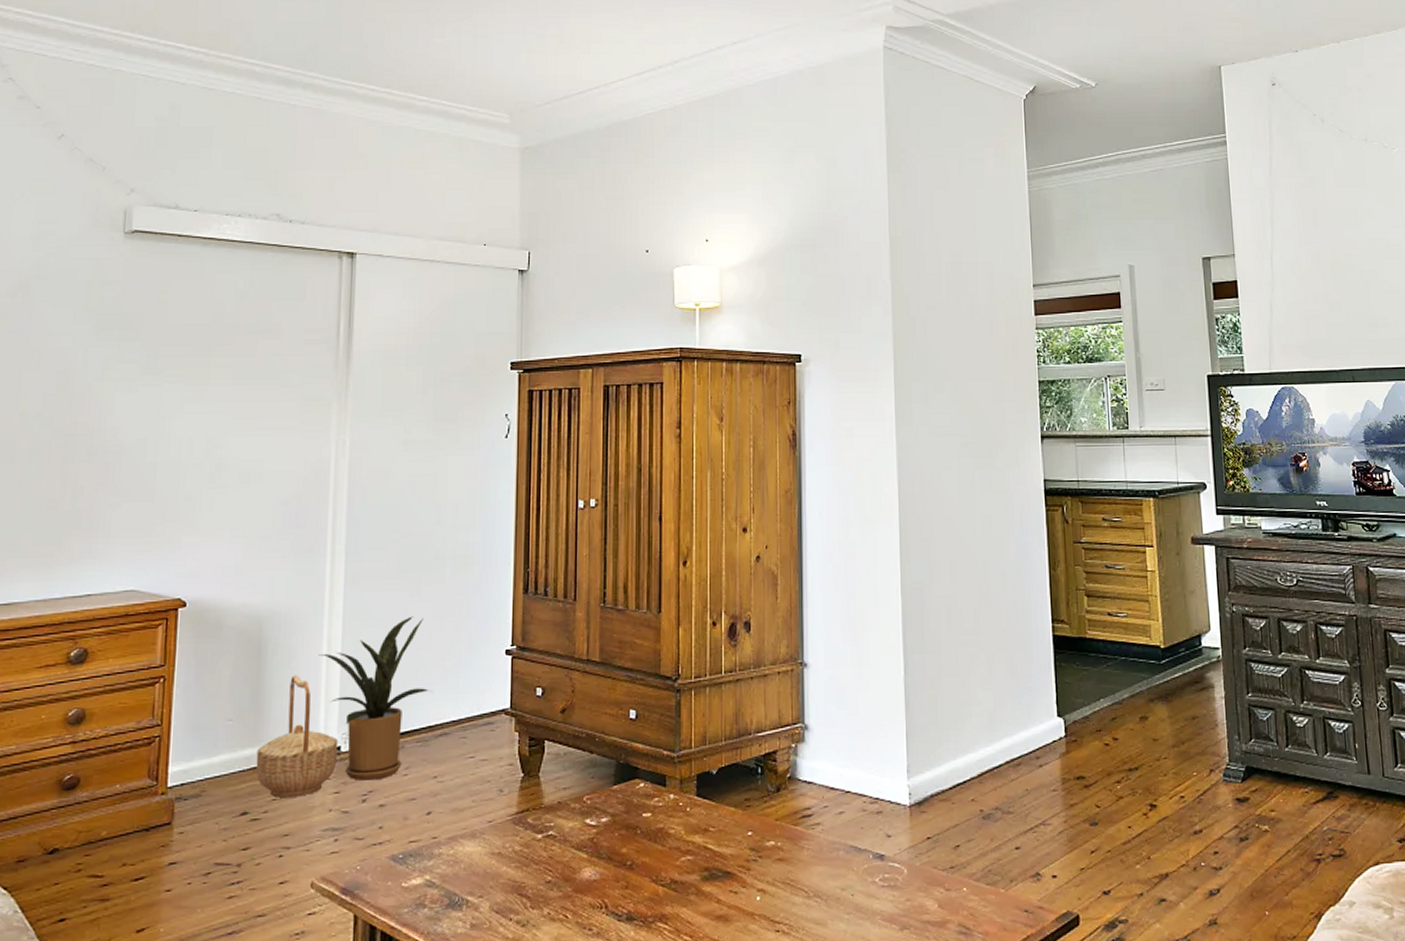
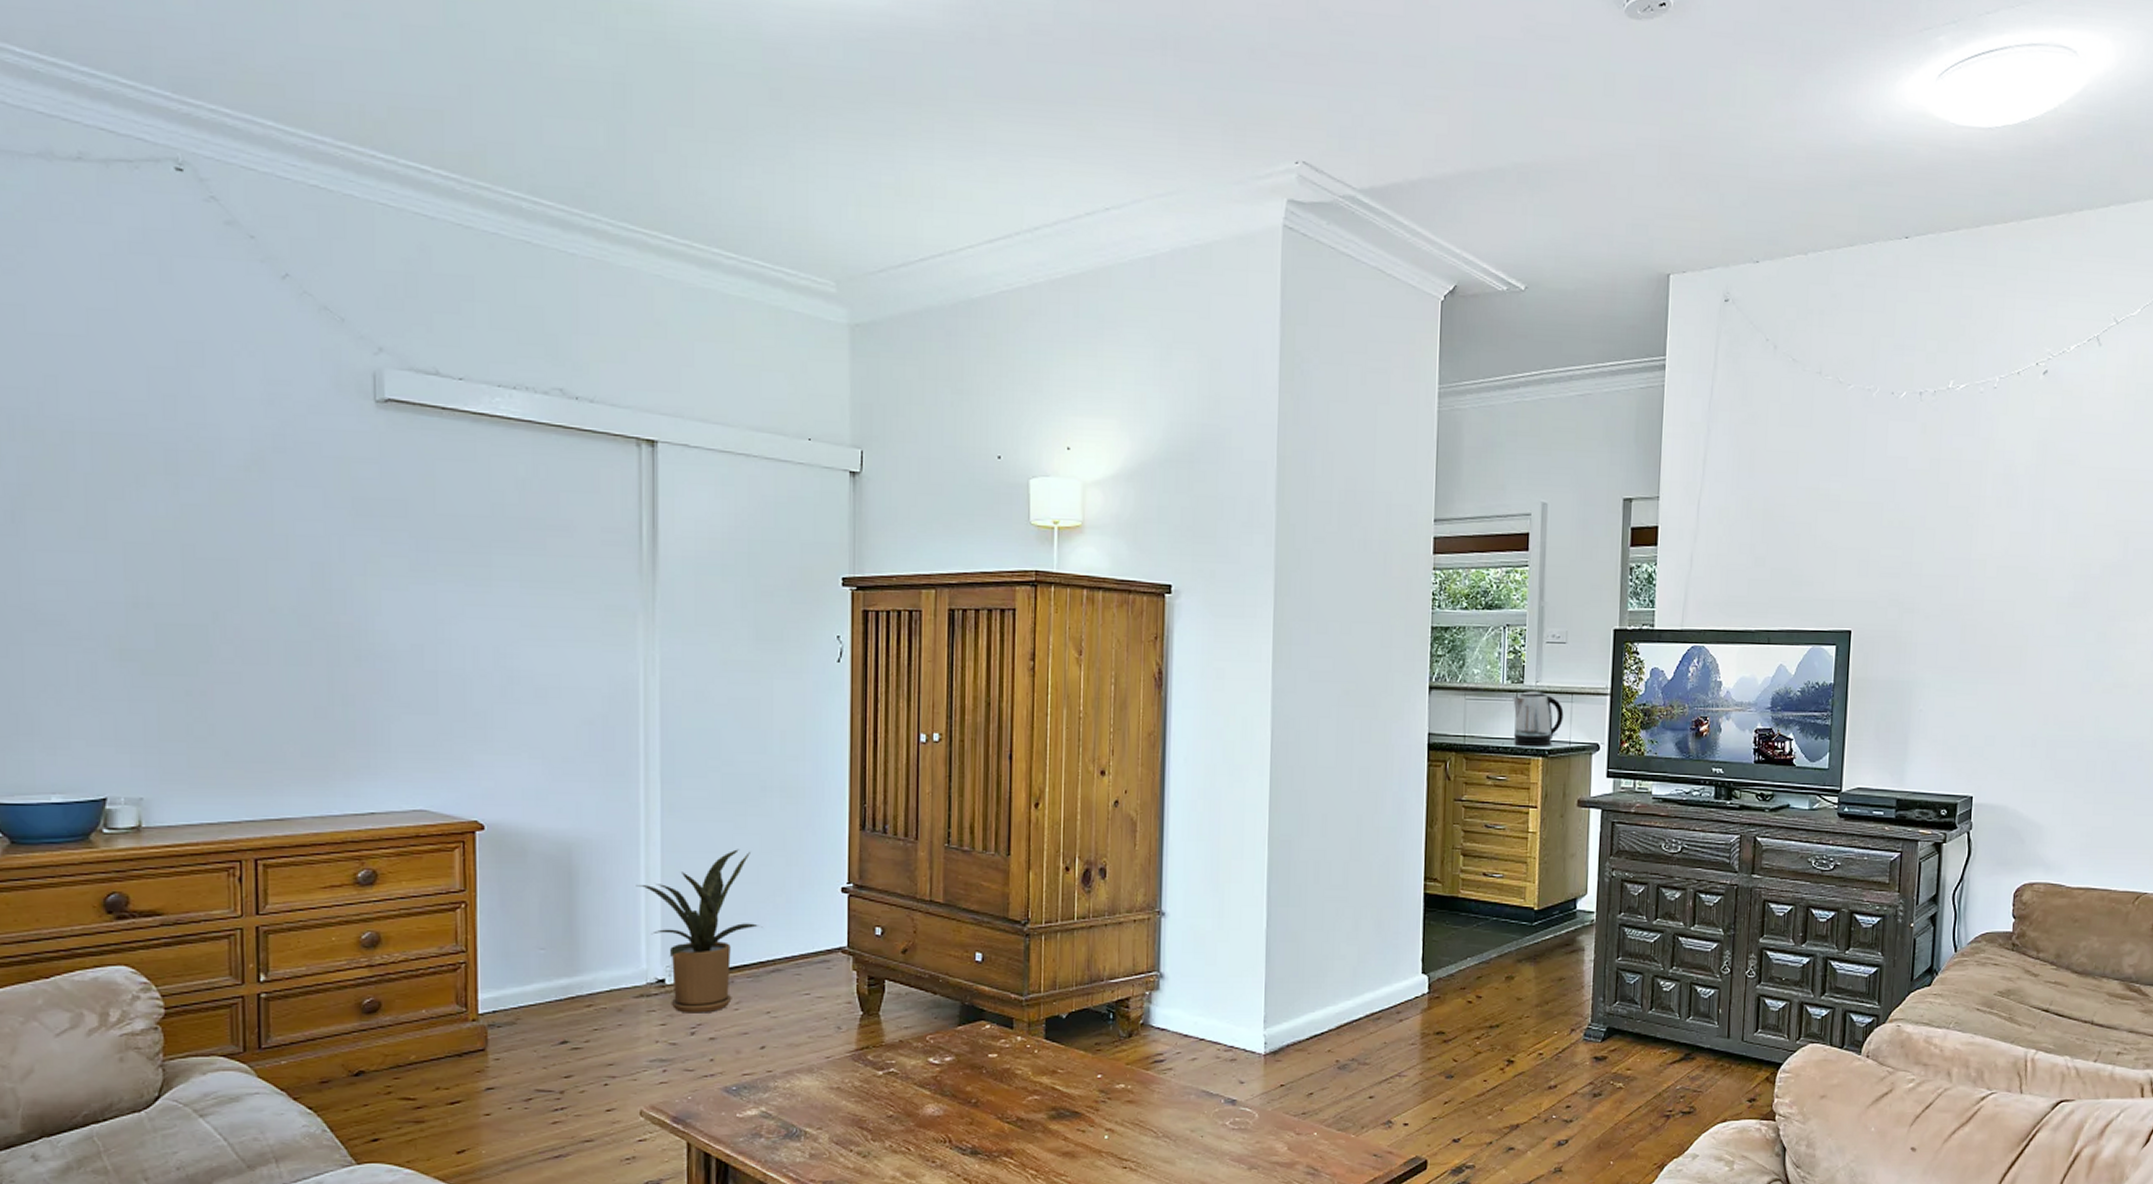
basket: present [256,675,339,797] -> none [574,905,662,1027]
kettle: none [1120,436,1169,489] -> present [1513,691,1564,748]

